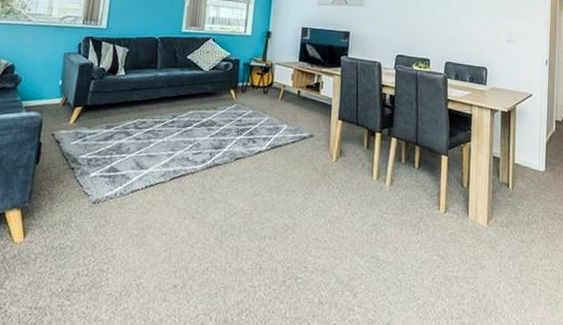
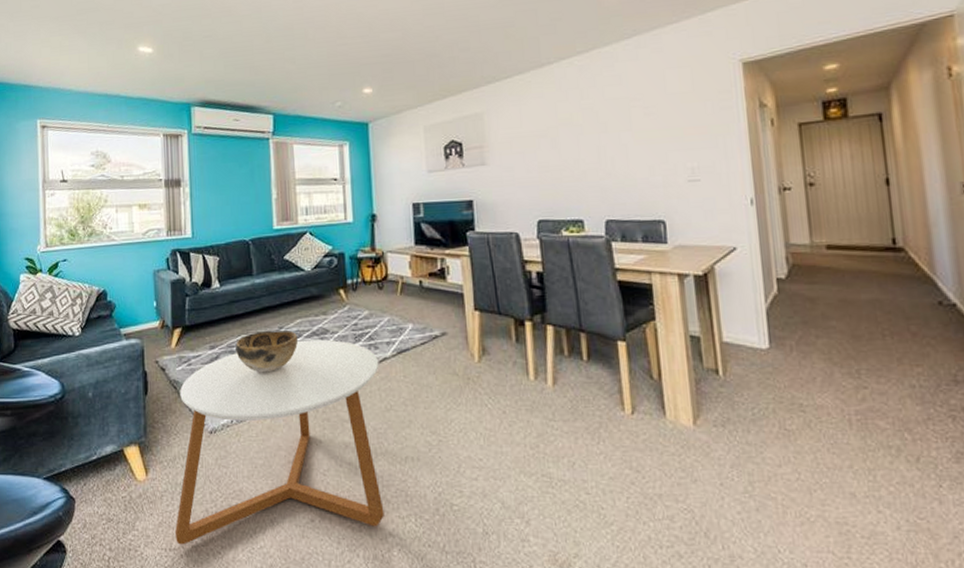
coffee table: none [42,129,255,304] -> present [175,339,384,545]
decorative bowl: none [130,118,189,154] -> present [235,331,299,373]

